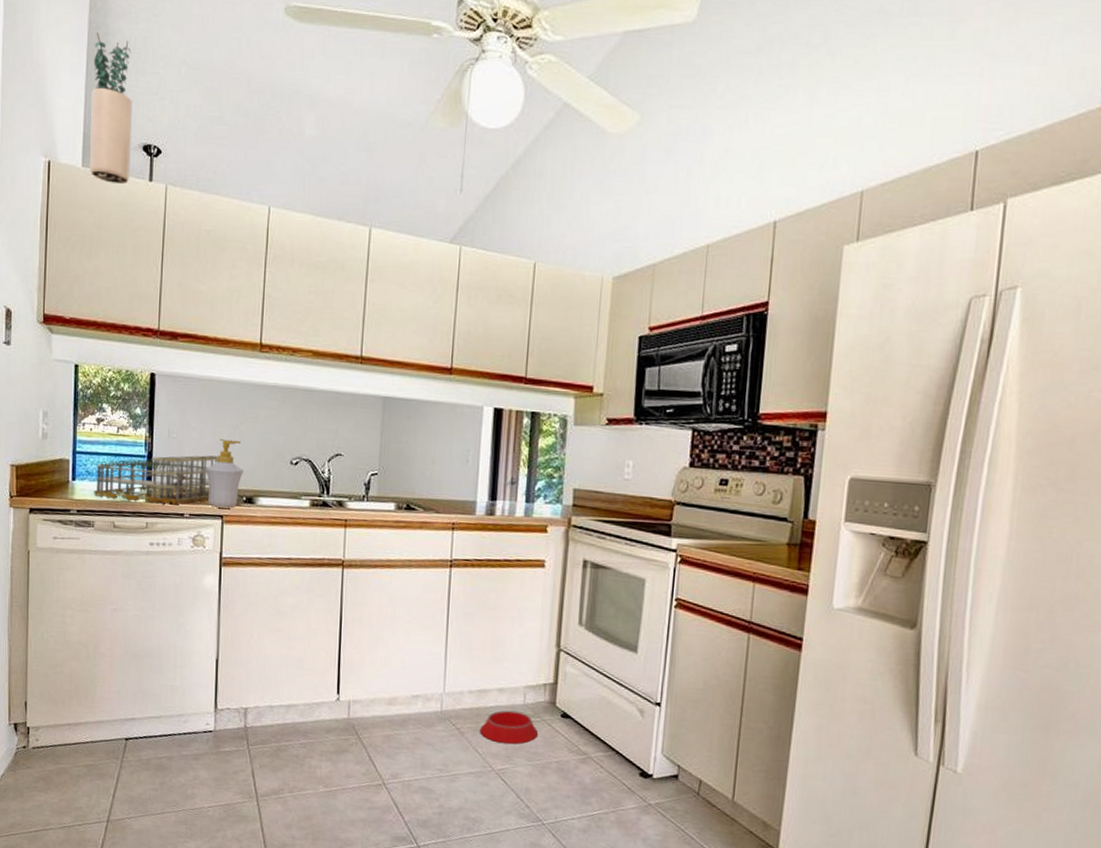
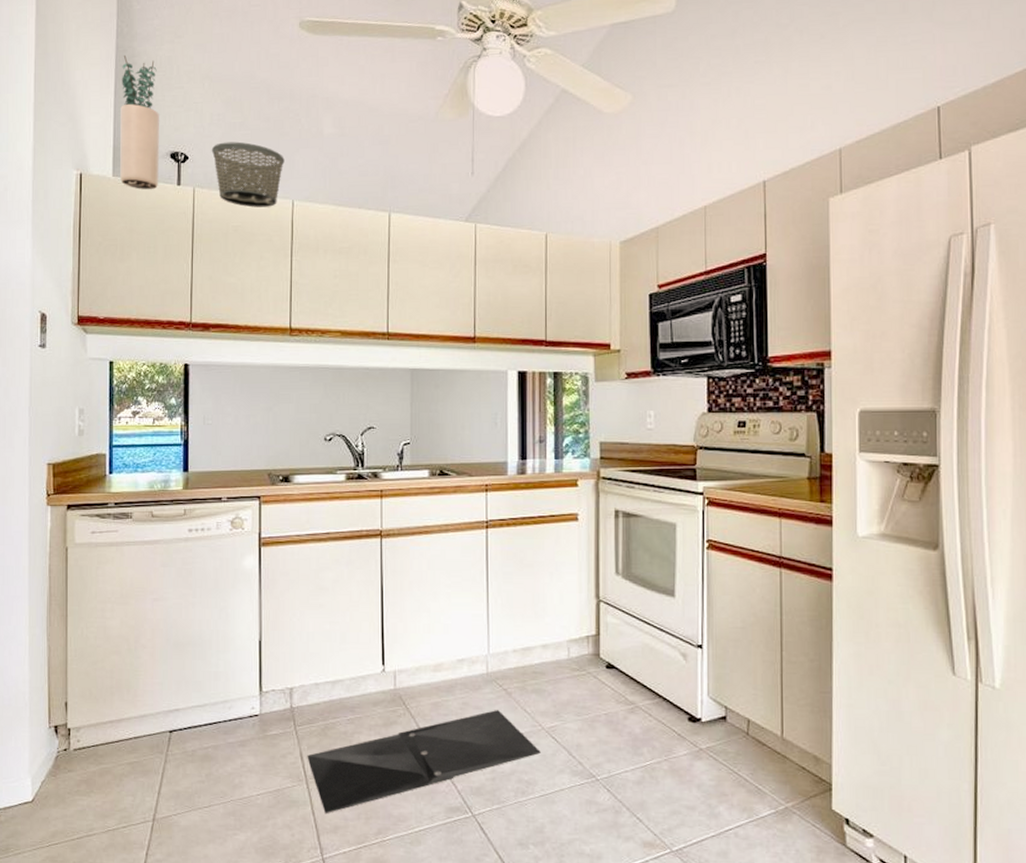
dish rack: present [93,455,218,505] -> none [130,439,253,490]
basket: none [186,137,263,212] -> present [211,141,285,208]
soap bottle: present [205,438,243,509] -> none [241,421,278,489]
door mat: none [258,747,489,832] -> present [307,710,541,814]
pet bowl: present [480,710,539,745] -> none [527,666,585,701]

